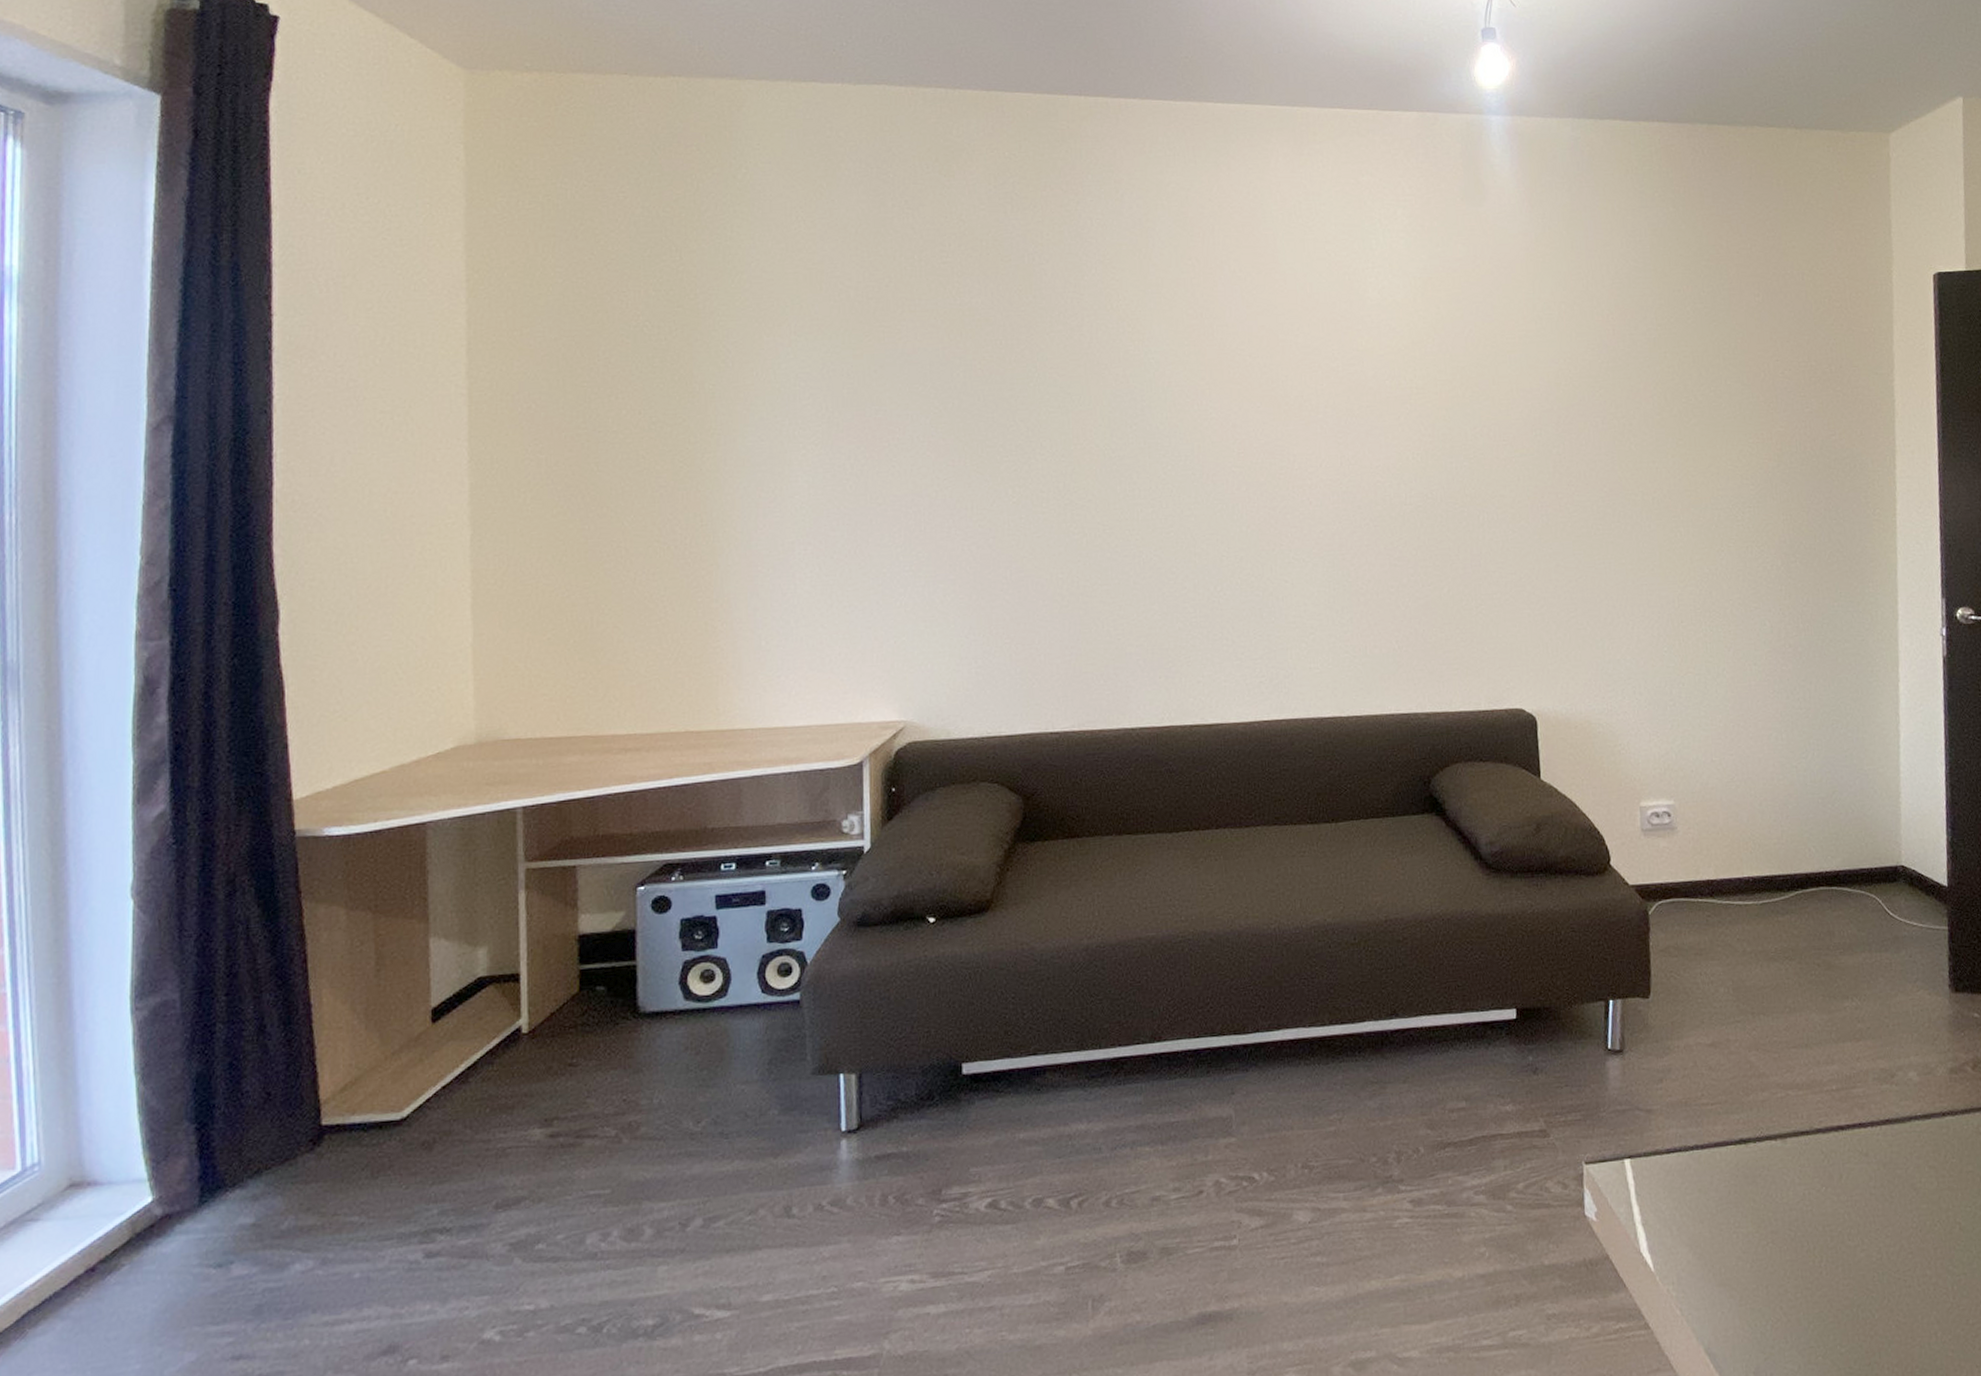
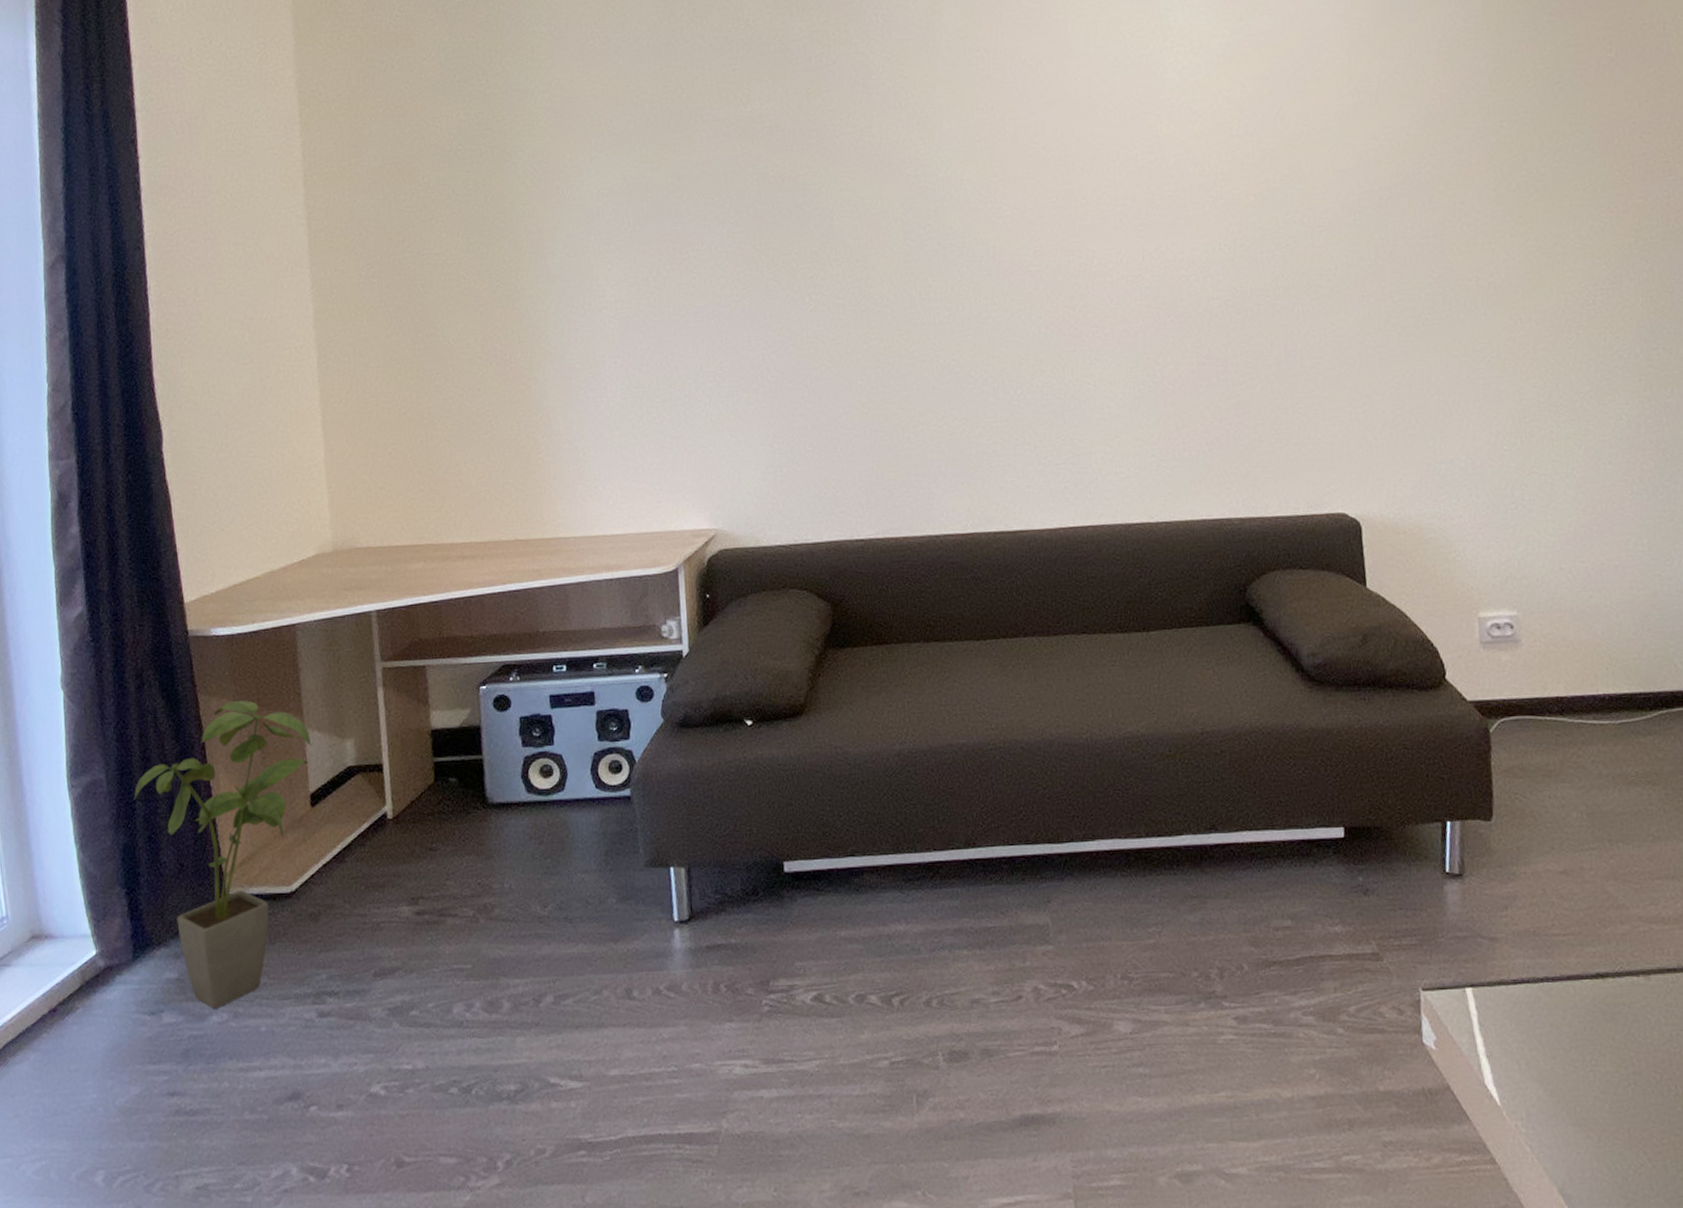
house plant: none [214,907,437,1256] -> present [134,700,312,1009]

